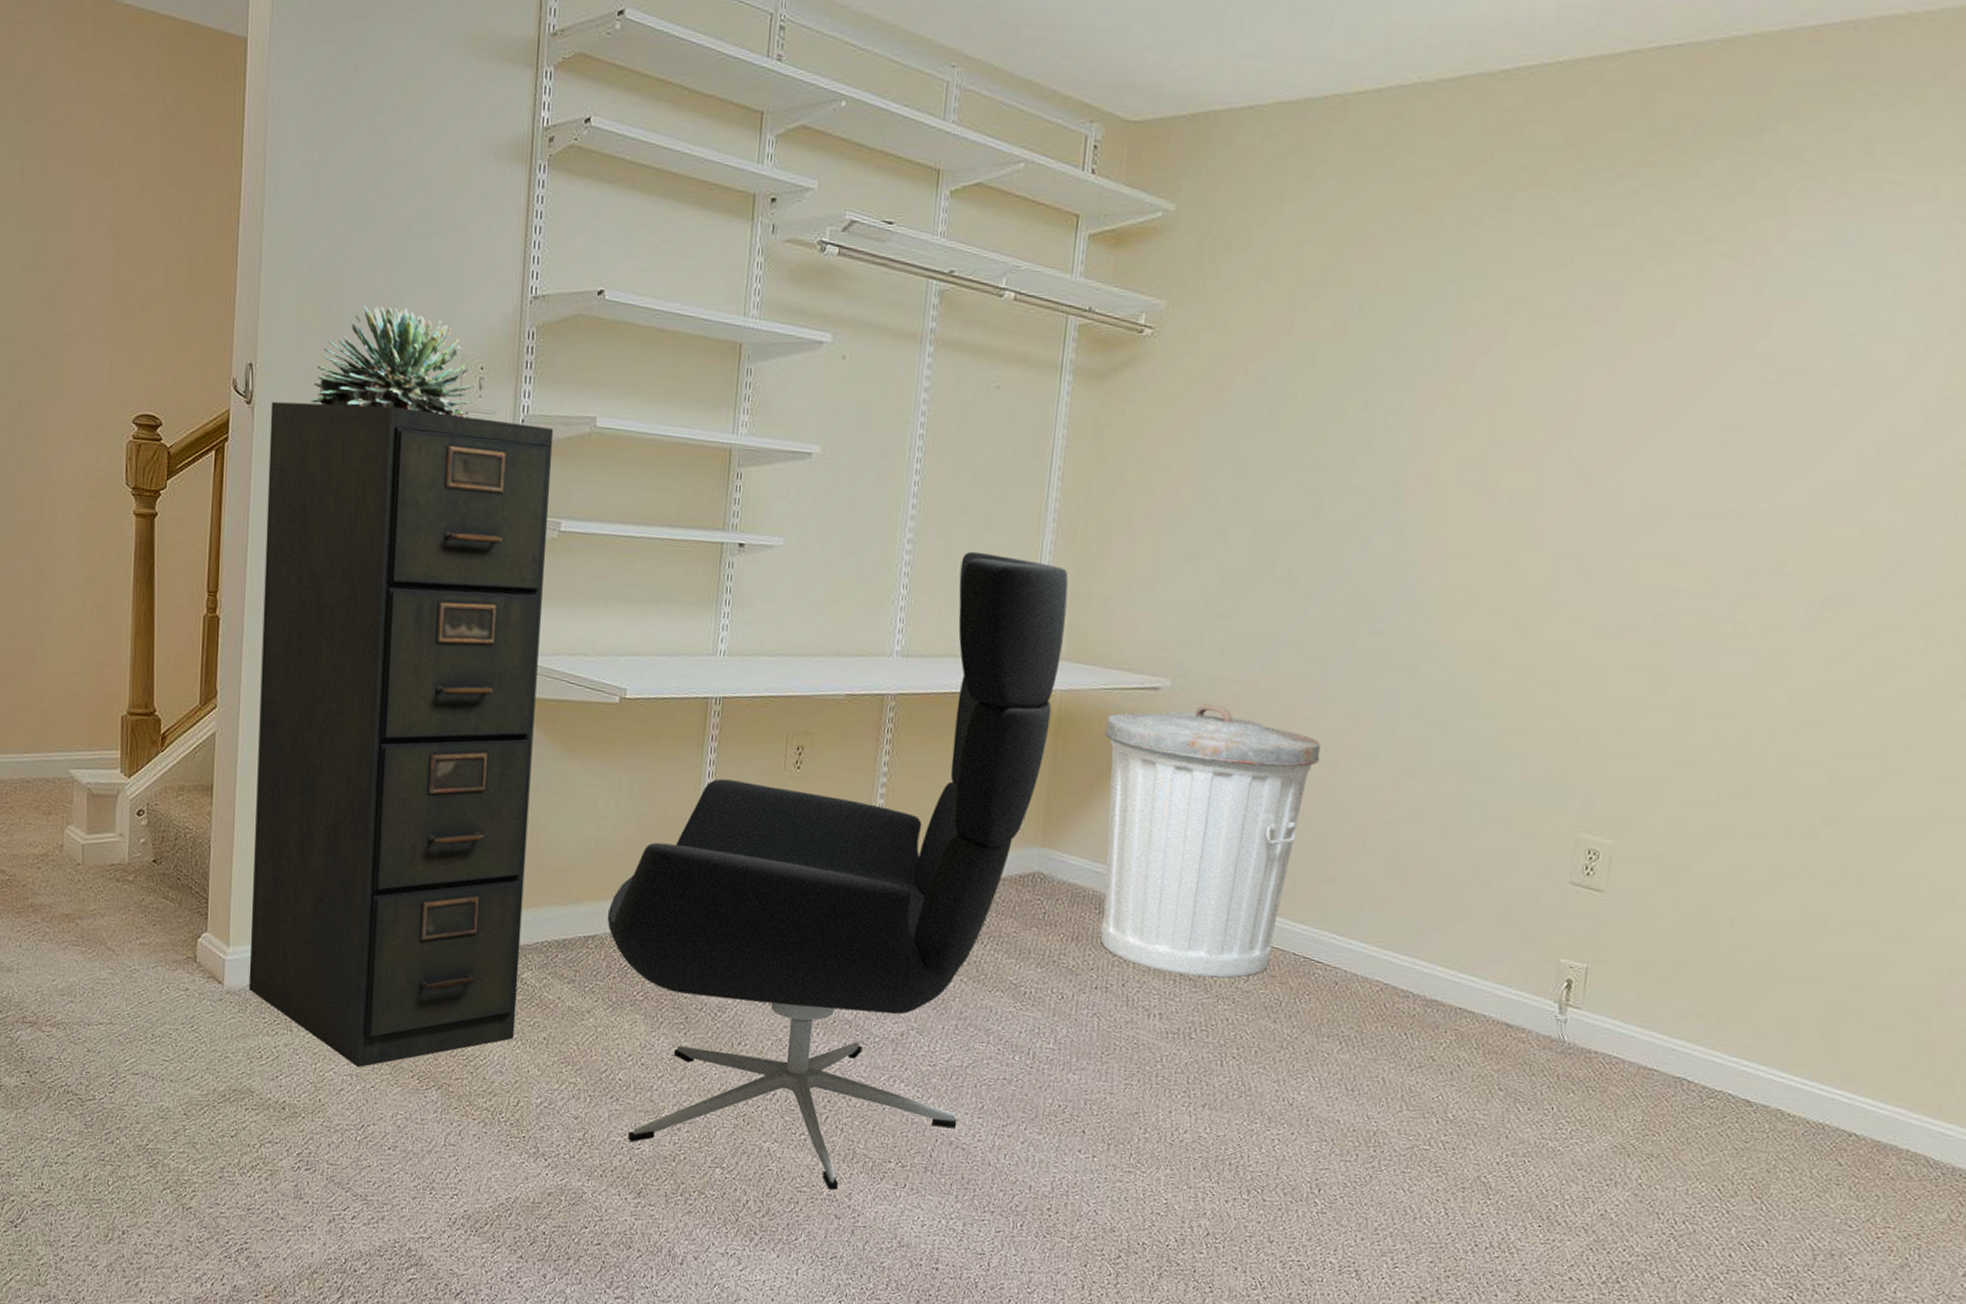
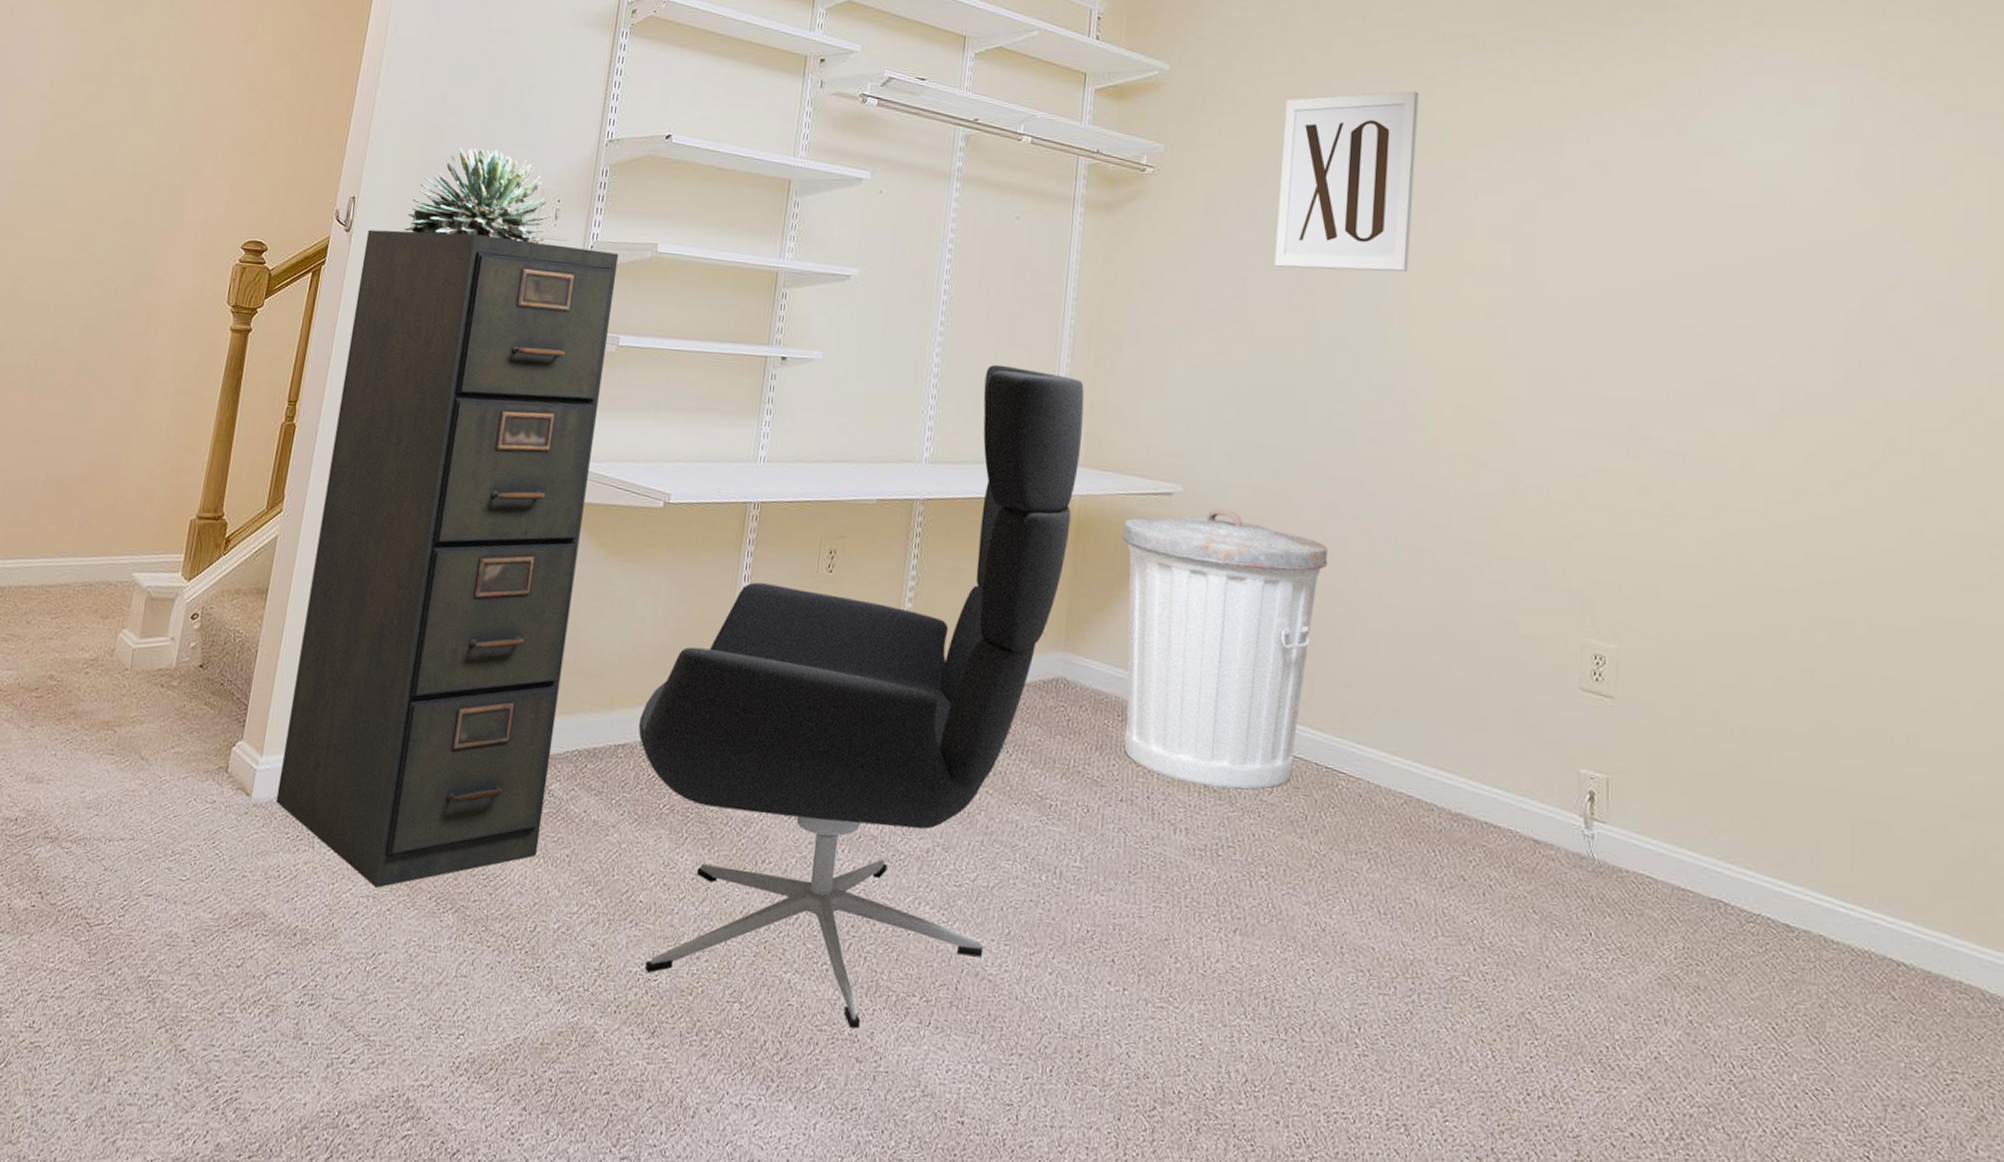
wall art: none [1283,236,1462,449] -> present [1275,91,1419,272]

